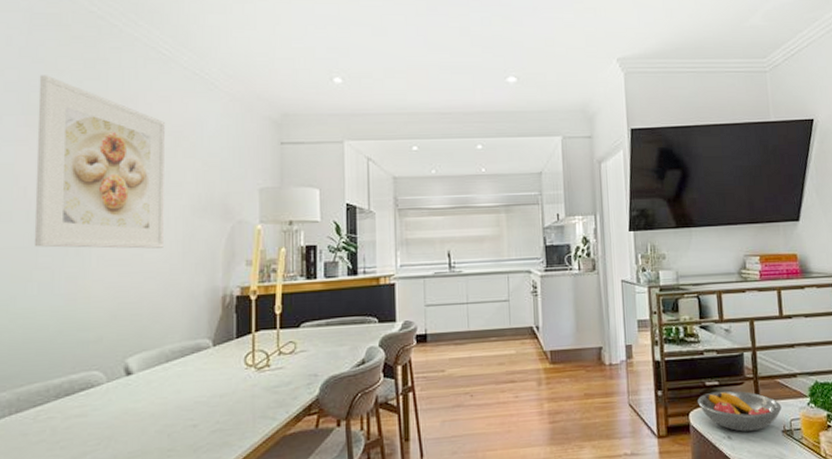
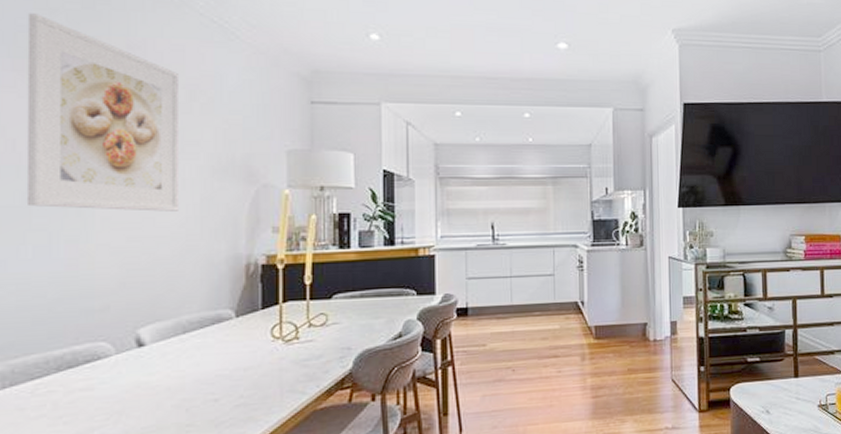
fruit bowl: present [698,390,782,432] -> none [739,366,819,406]

